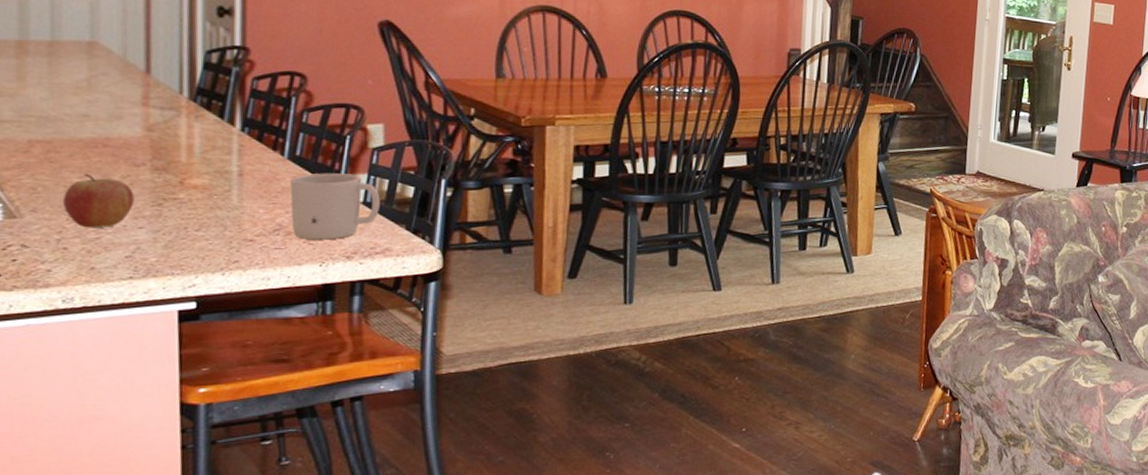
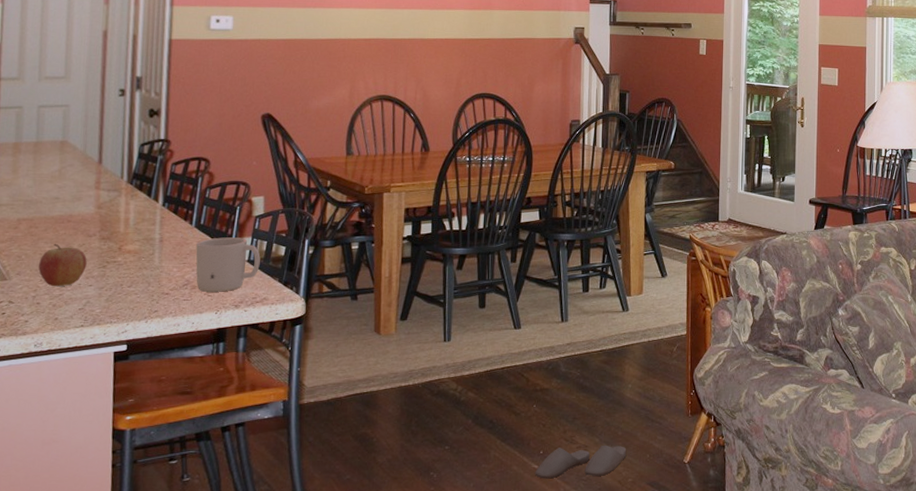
slippers: none [735,421,847,459] -> present [535,445,627,479]

